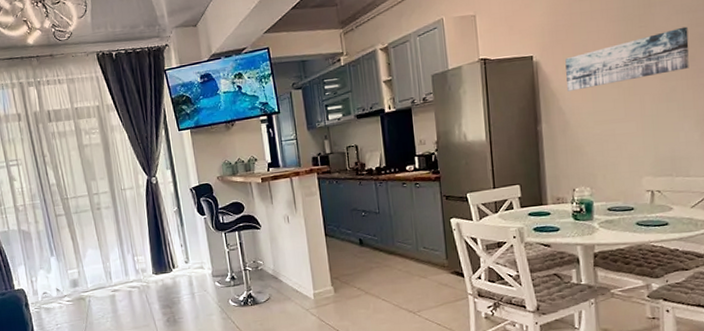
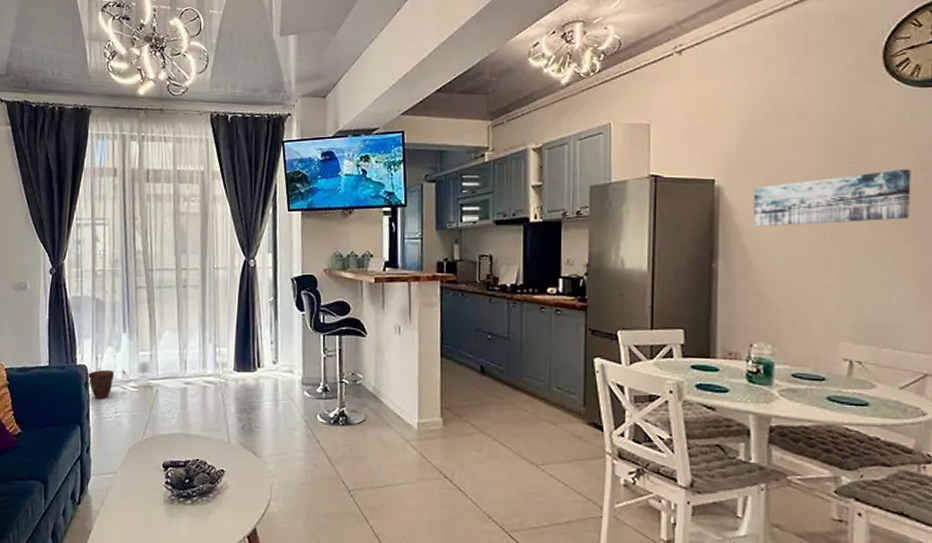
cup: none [25,289,50,316] -> present [86,369,115,399]

